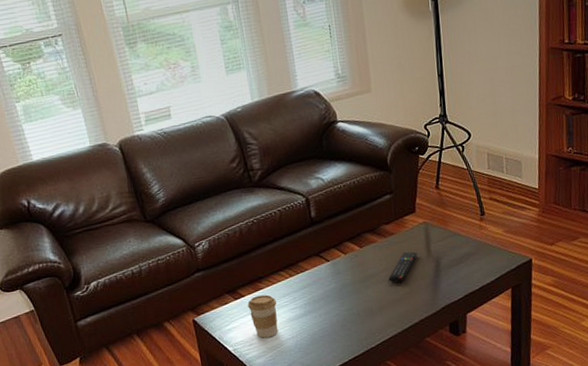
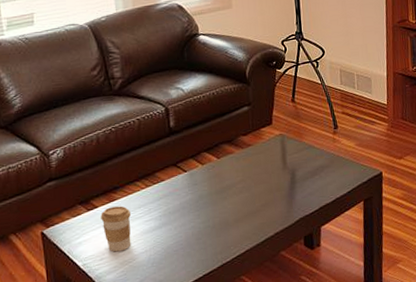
remote control: present [388,251,418,283] -> none [245,163,274,195]

